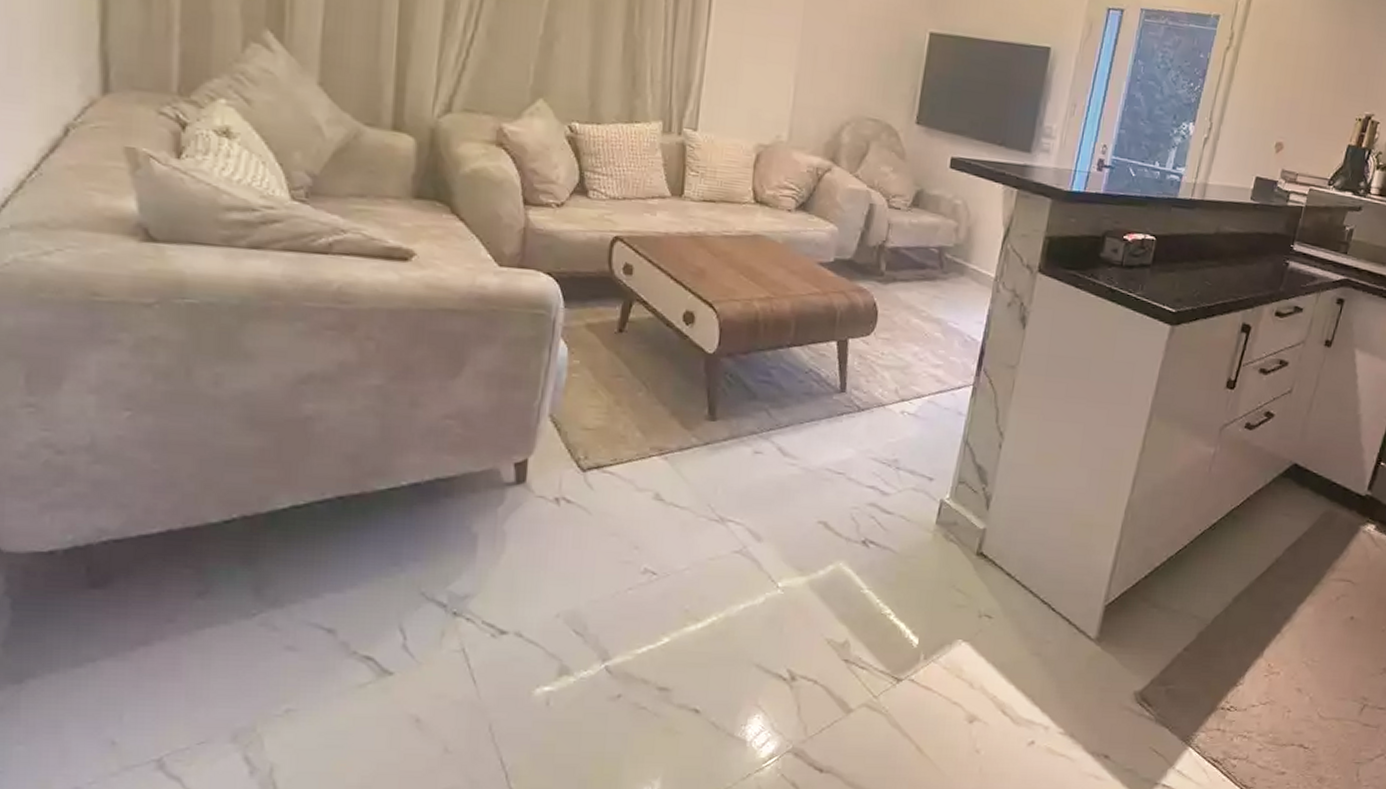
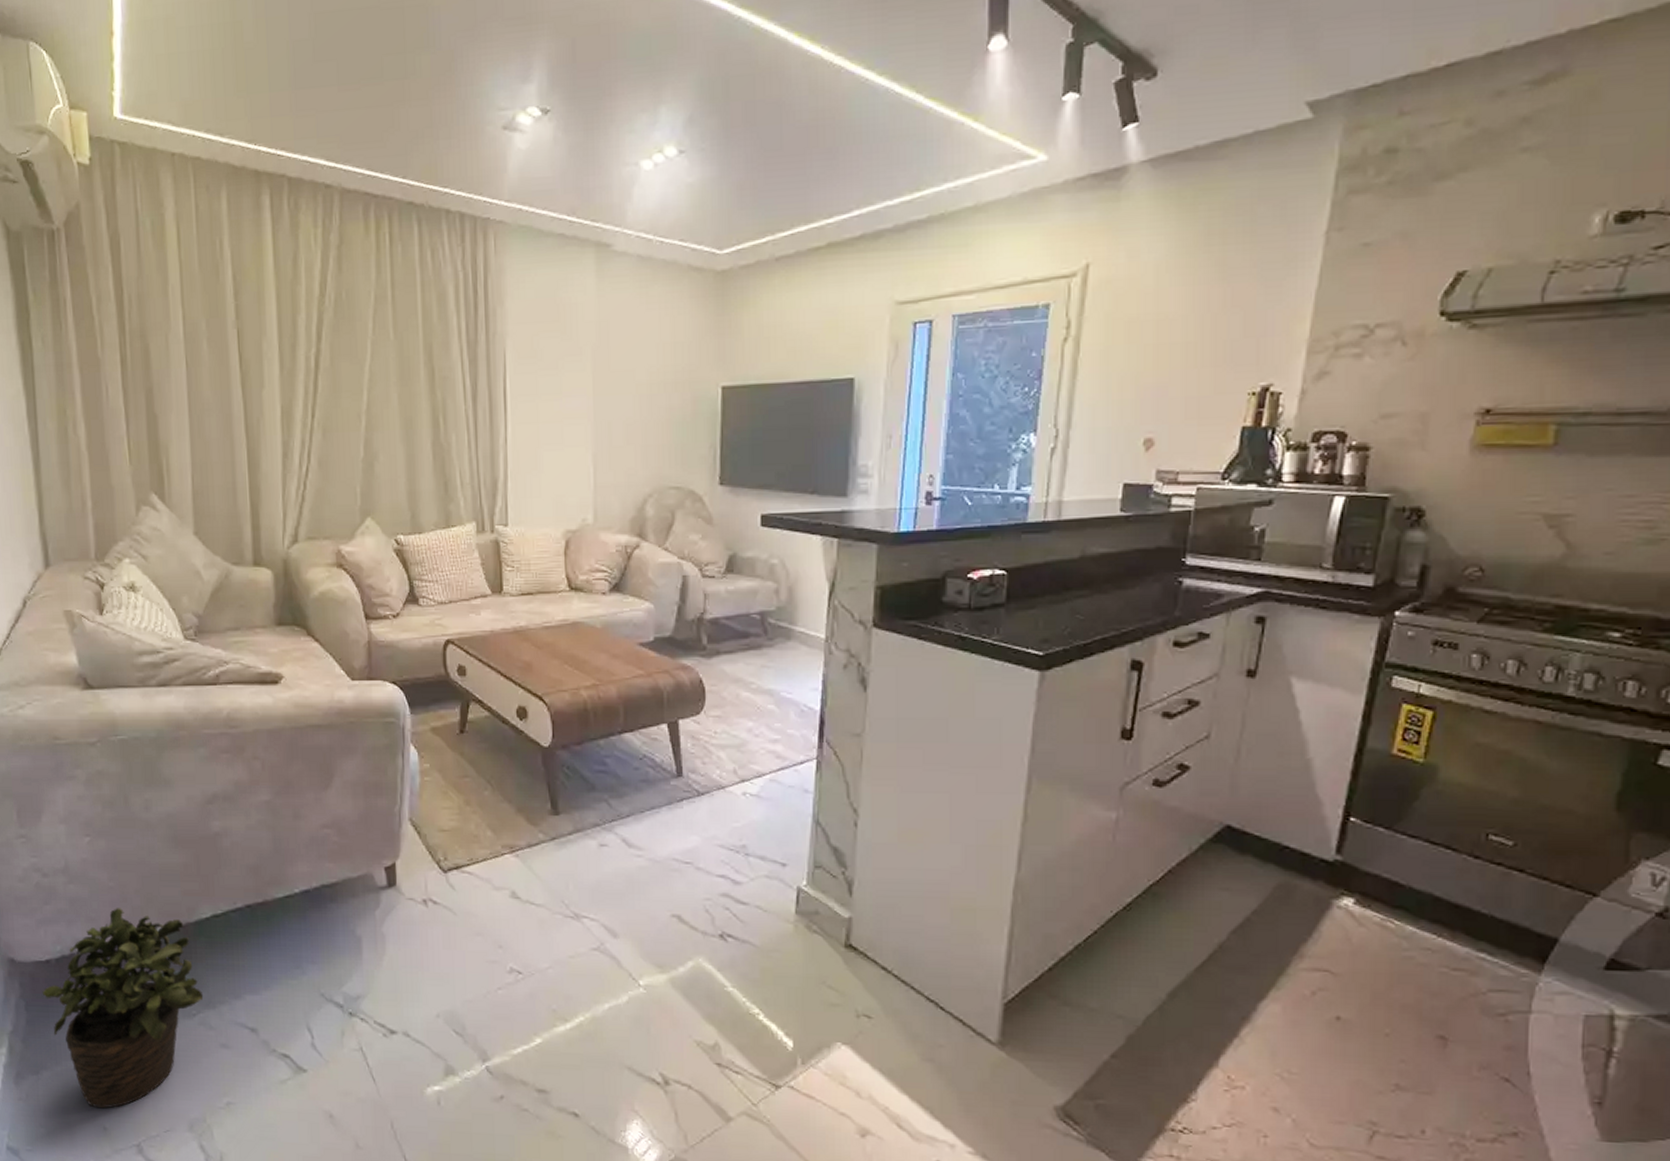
potted plant: none [38,493,269,721] -> present [42,908,204,1109]

